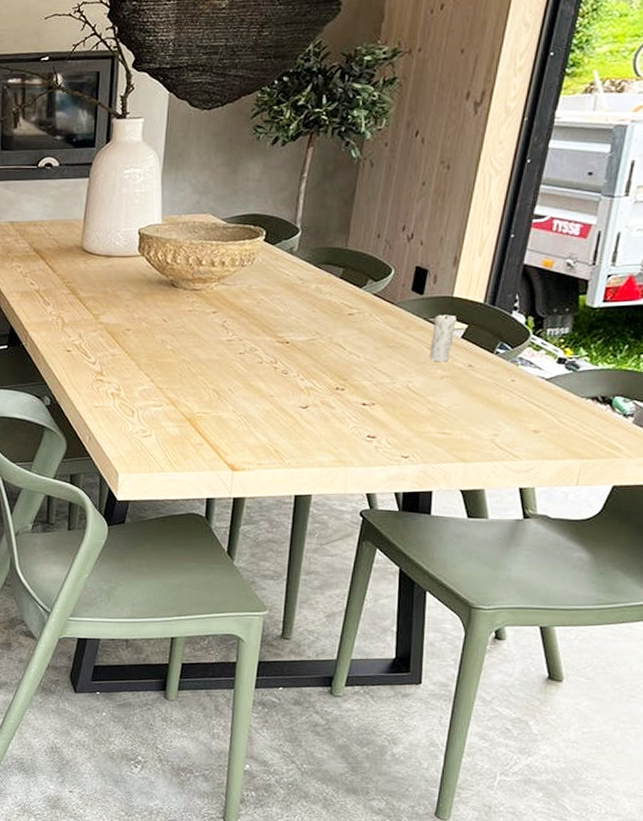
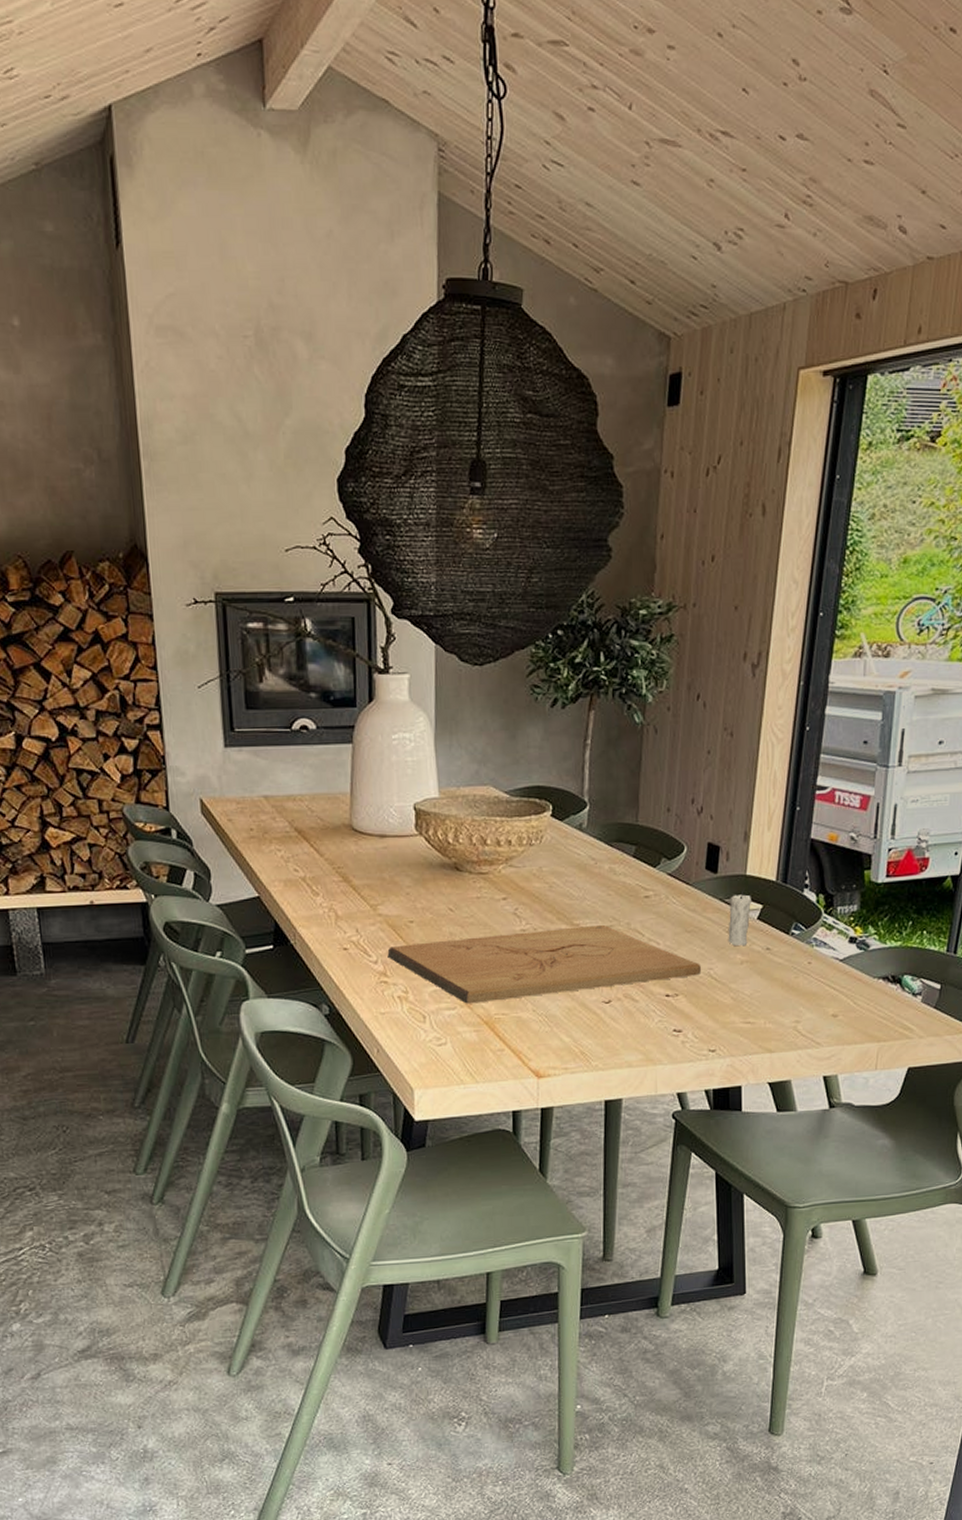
cutting board: none [105,337,400,403] -> present [387,924,701,1004]

